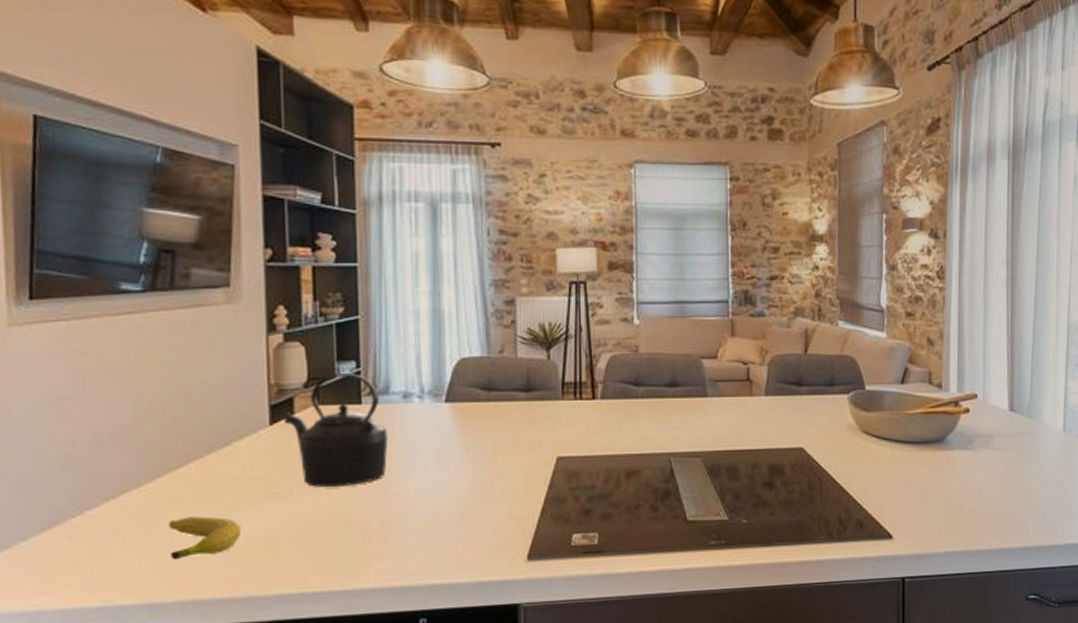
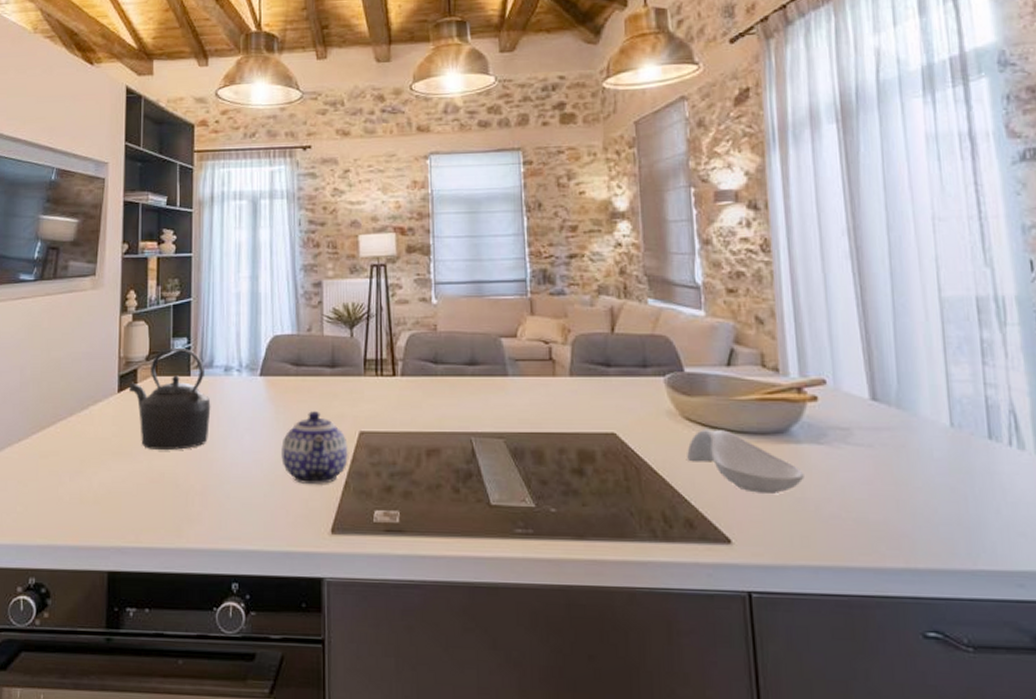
fruit: present [169,516,241,560] -> none [38,470,90,508]
teapot: none [472,438,545,513] -> present [281,411,348,484]
spoon rest: none [862,441,954,494] -> present [687,430,805,493]

